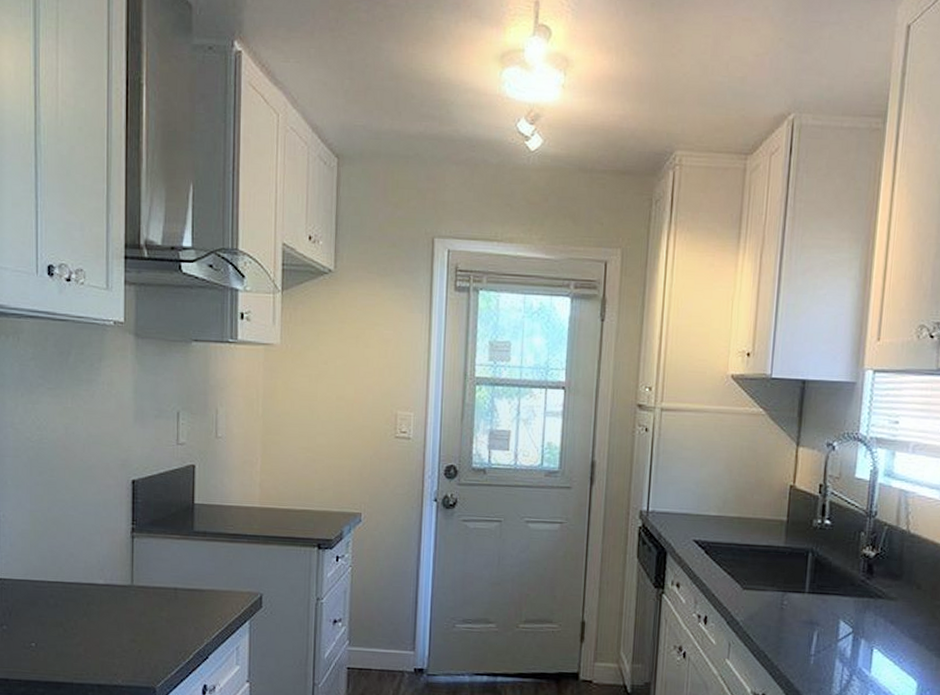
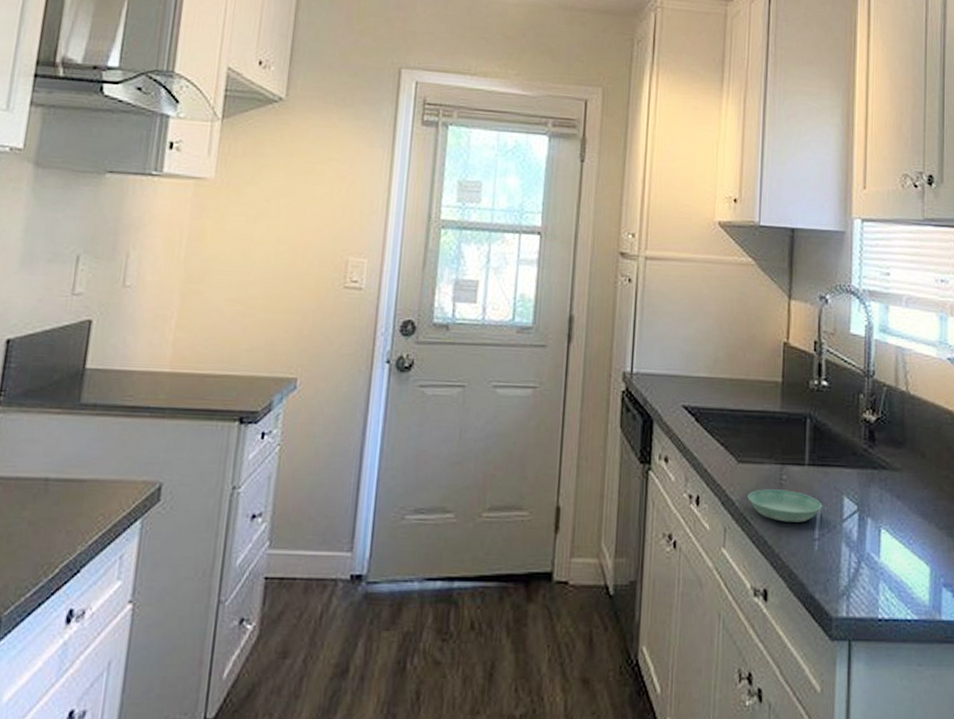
saucer: none [751,612,819,641] -> present [748,489,822,522]

